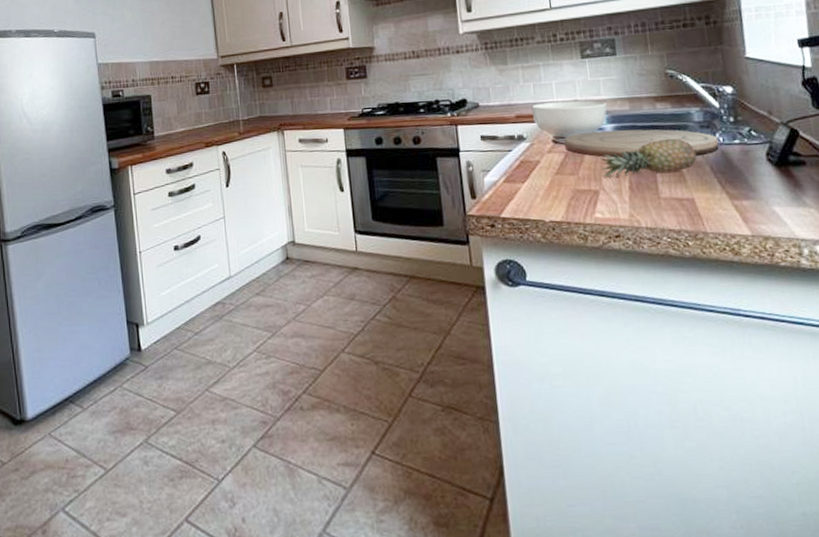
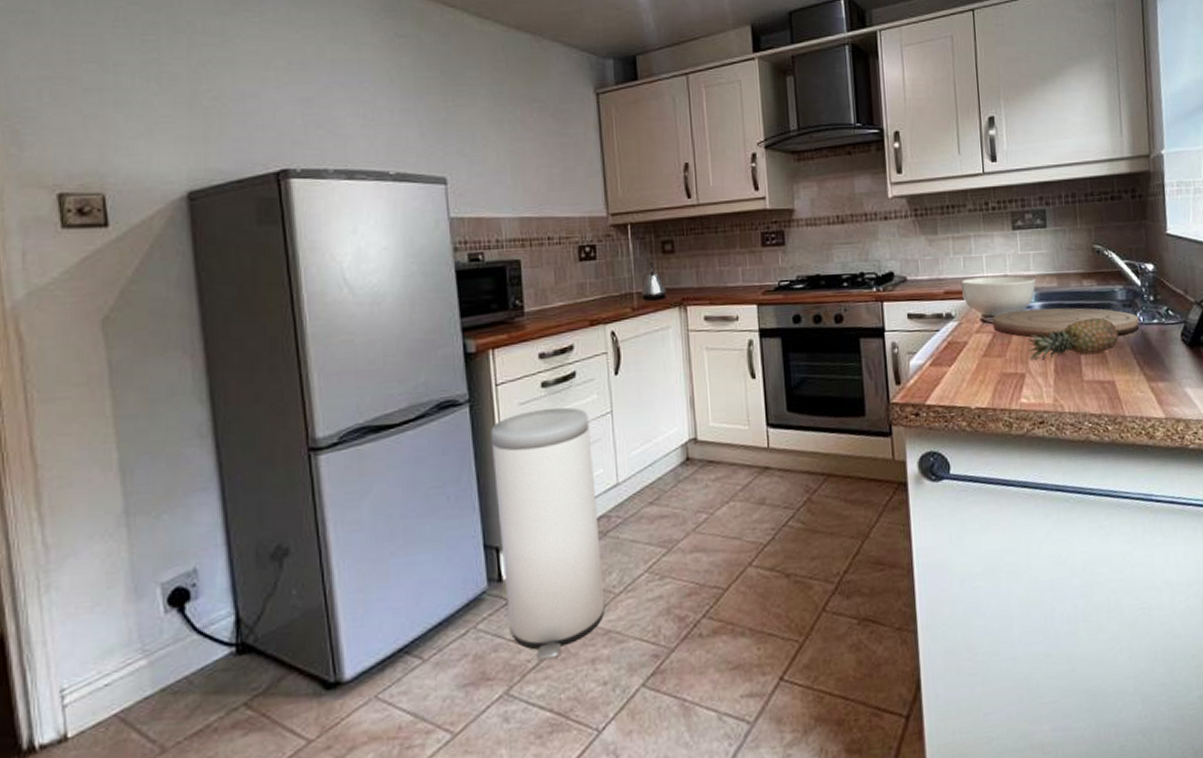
pedal bin: none [130,213,222,418] -> present [490,407,605,661]
kettle: none [246,93,267,127] -> present [641,260,667,301]

